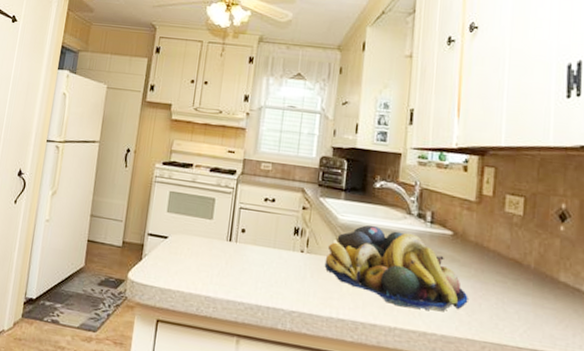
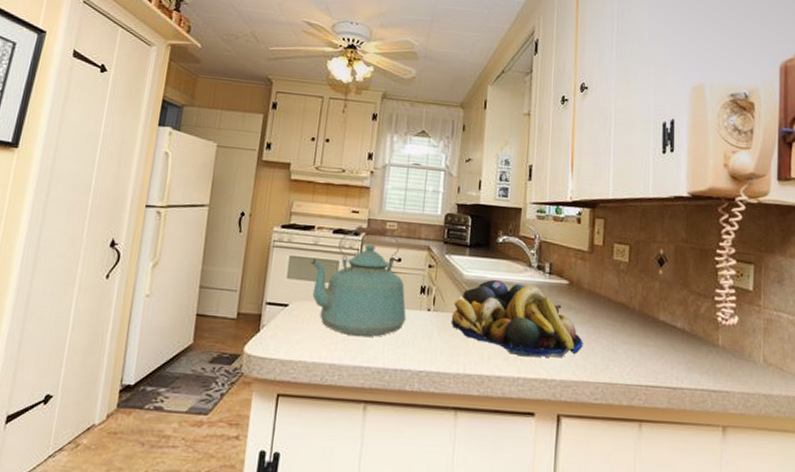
kettle: none [188,165,280,274] -> present [310,225,406,337]

